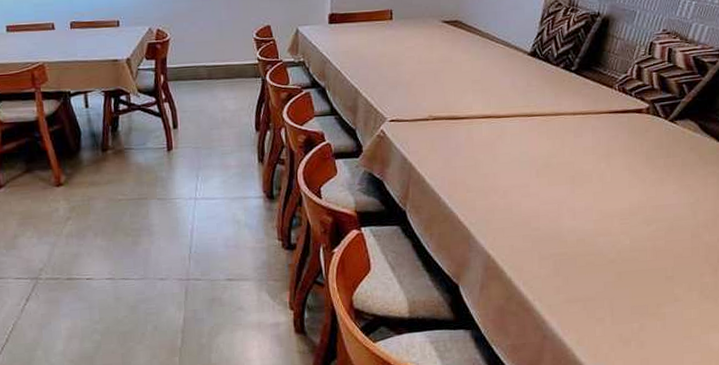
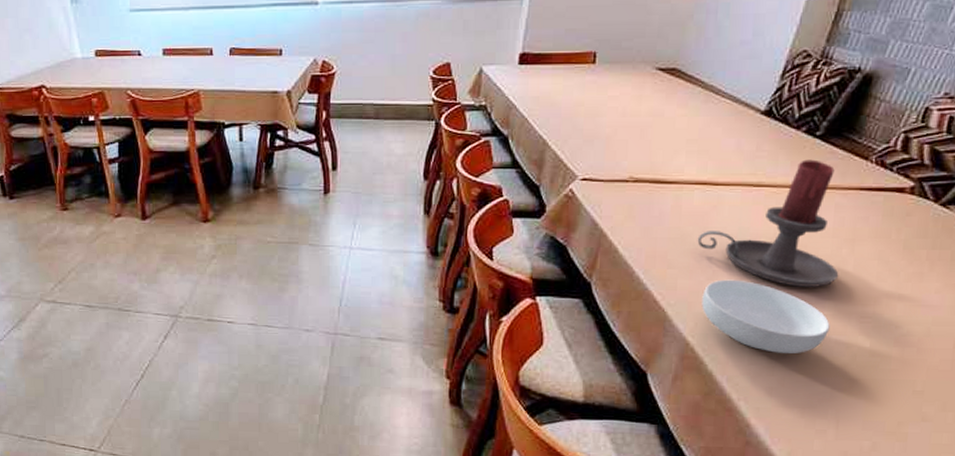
candle holder: none [488,90,601,199] -> present [697,159,839,288]
cereal bowl: none [497,197,598,257] -> present [701,279,830,354]

